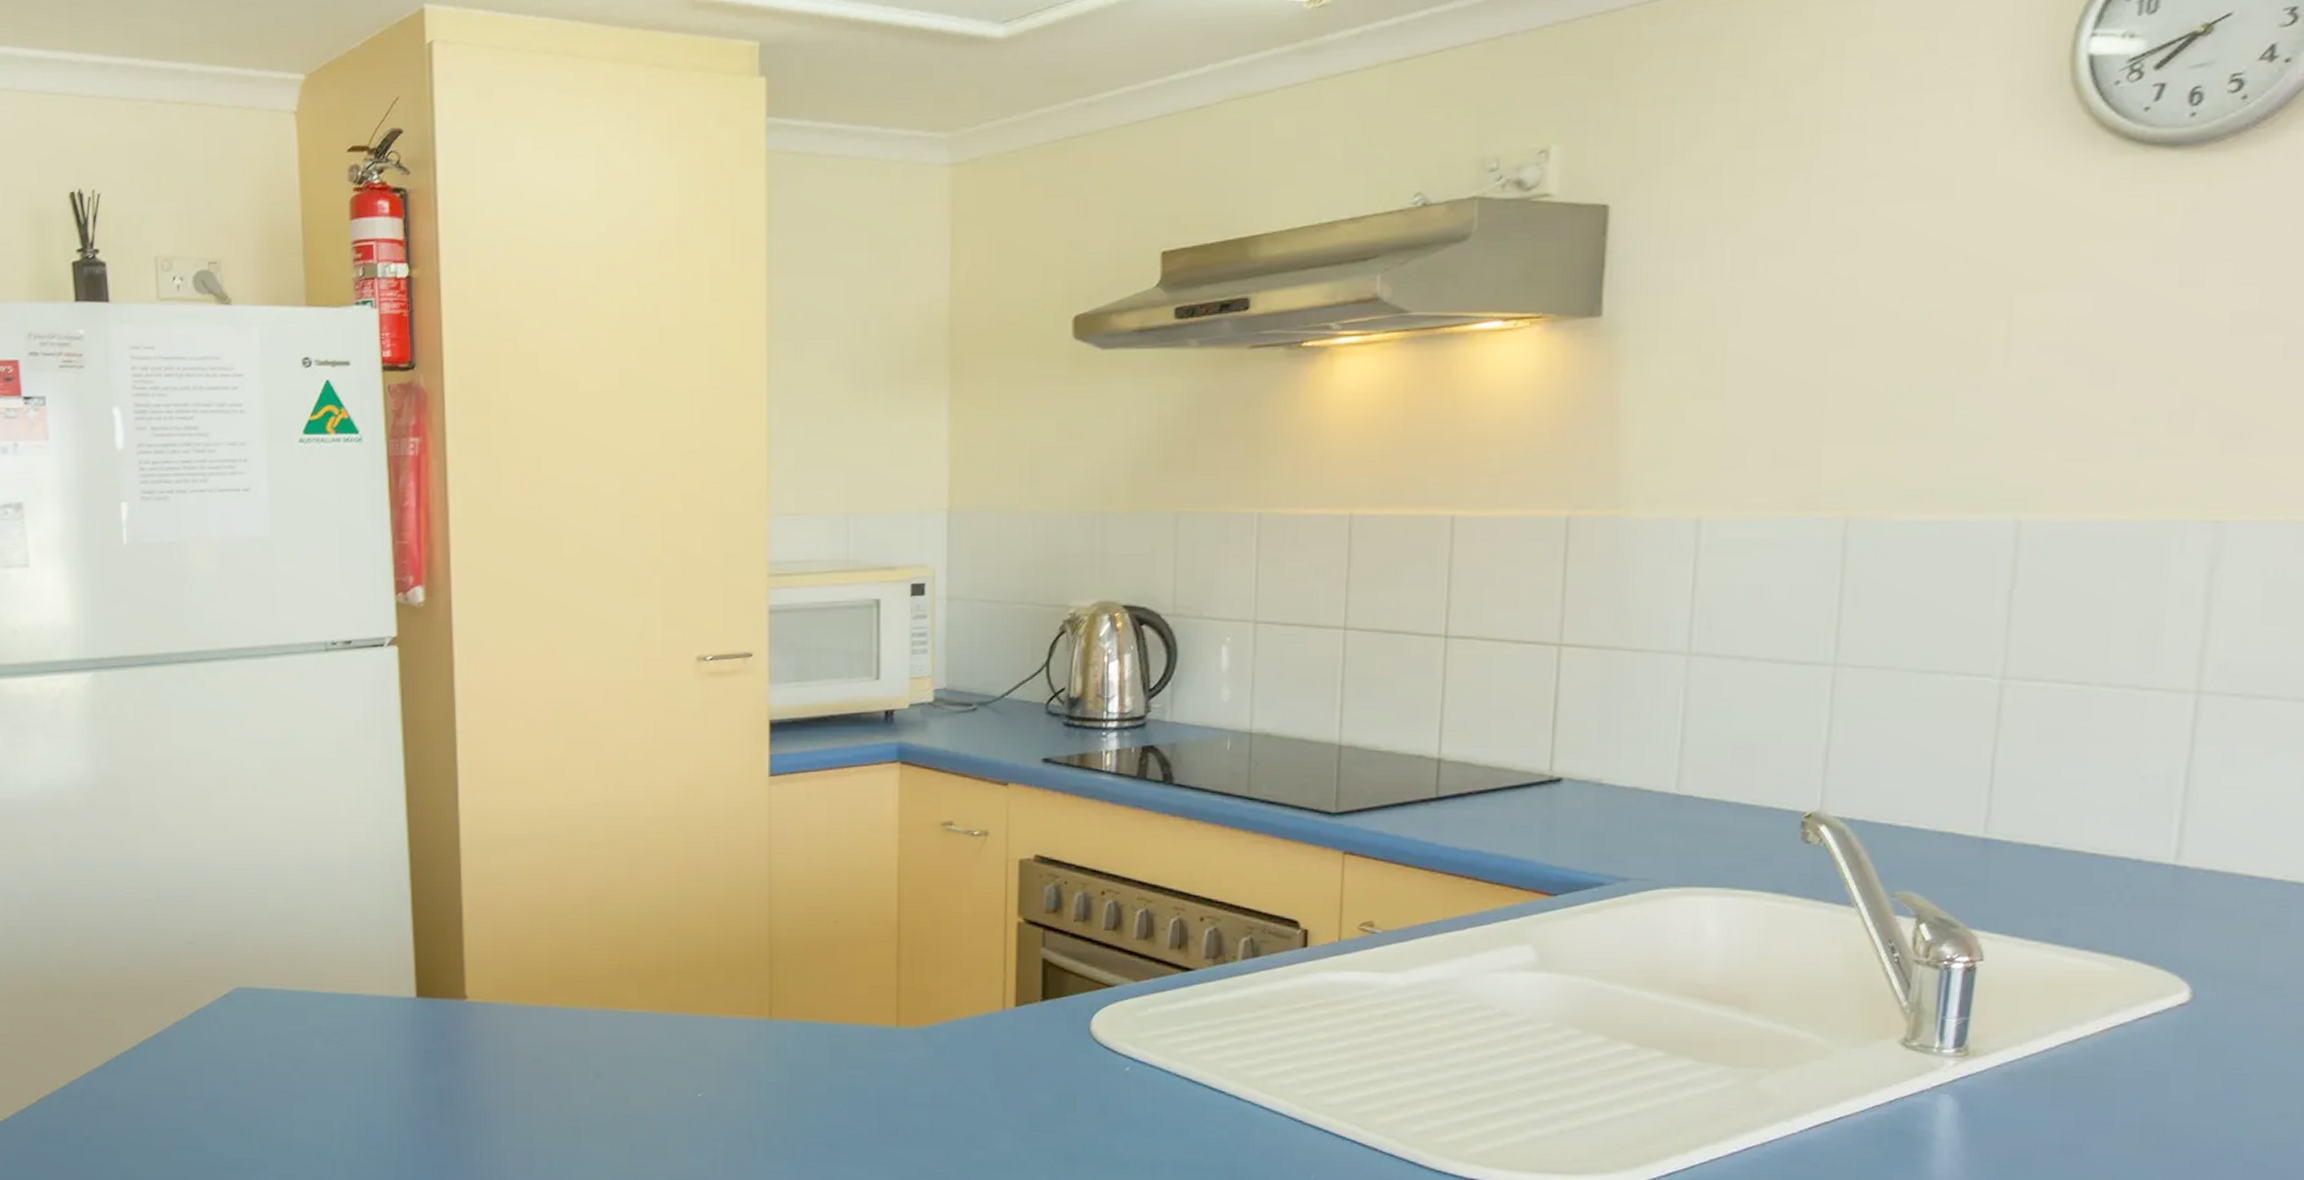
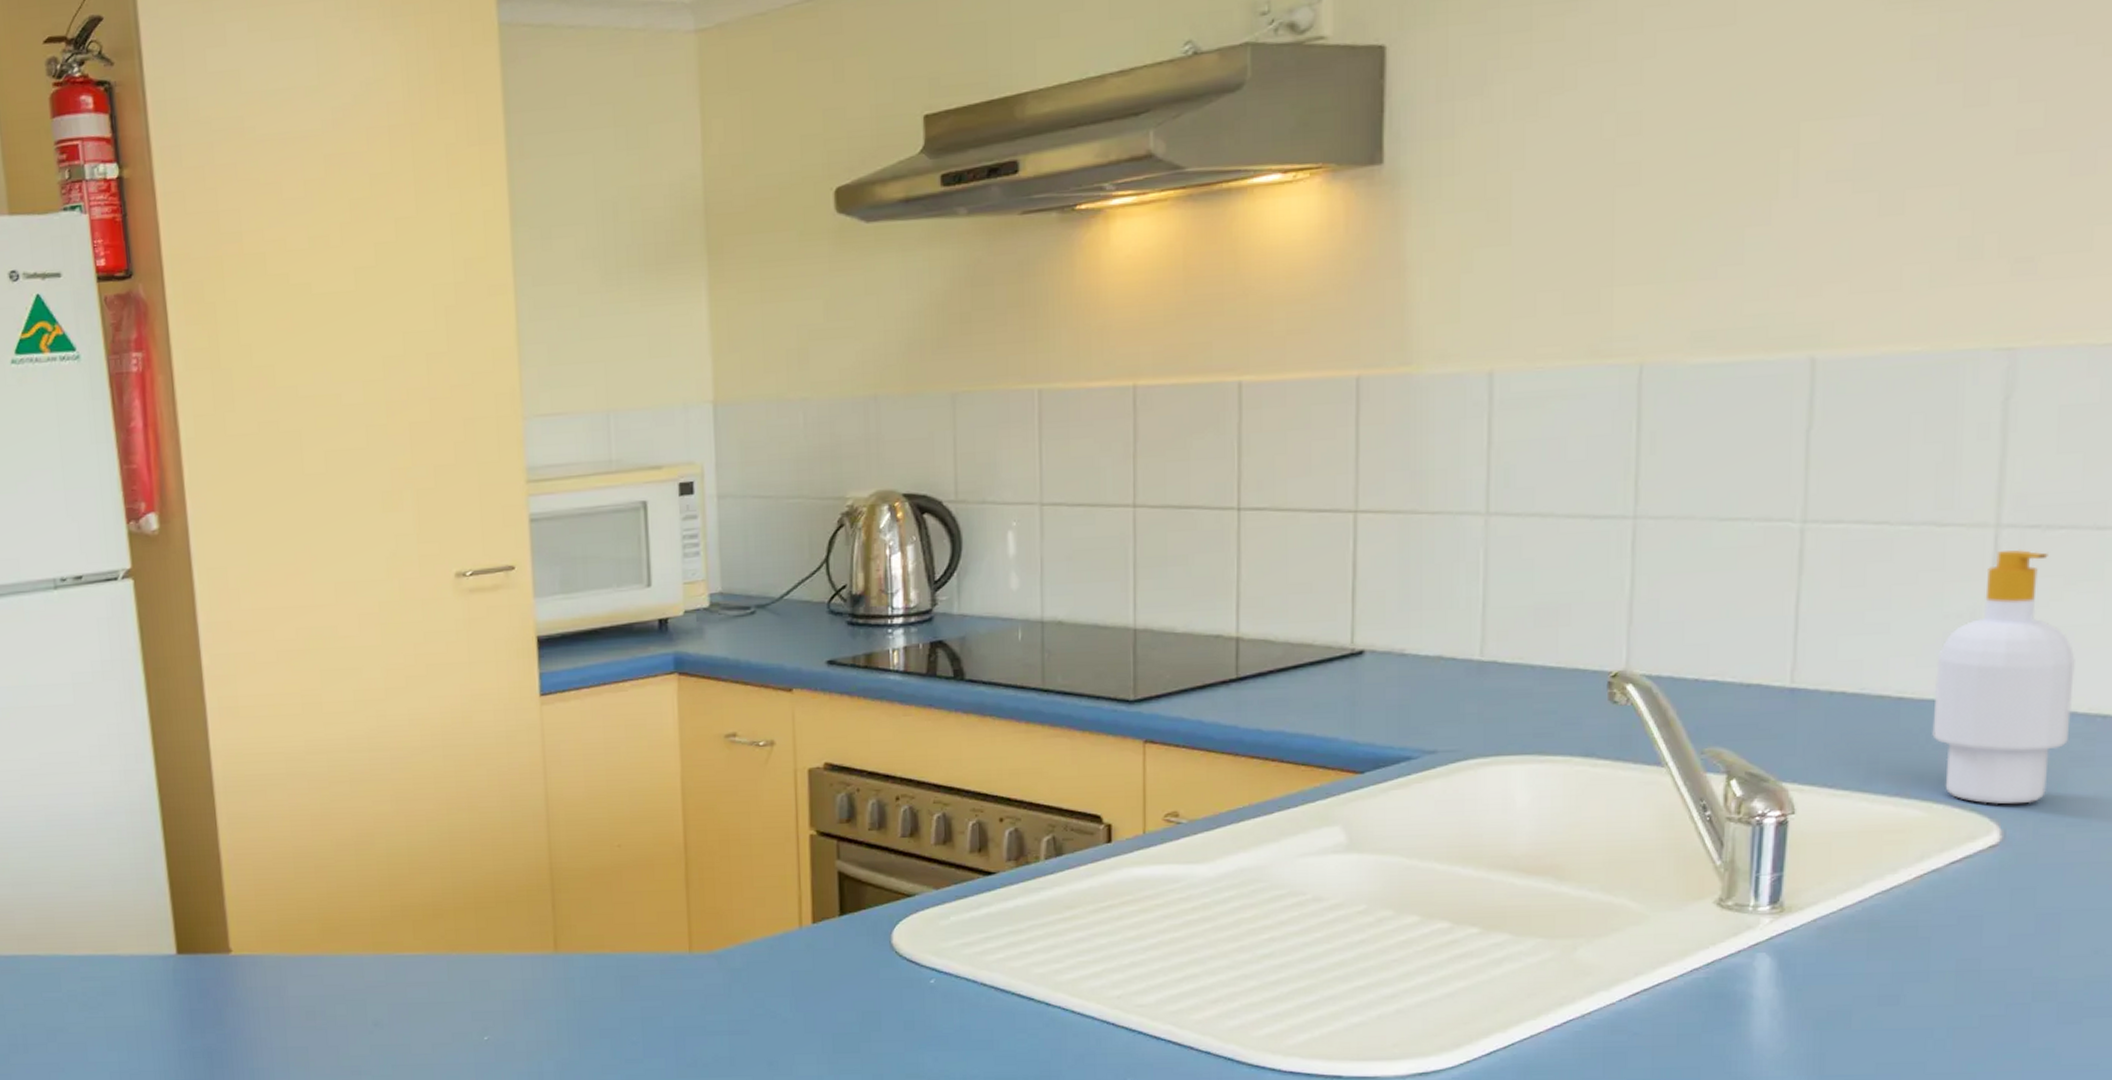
soap bottle: none [2125,716,2273,965] -> present [1932,549,2075,805]

